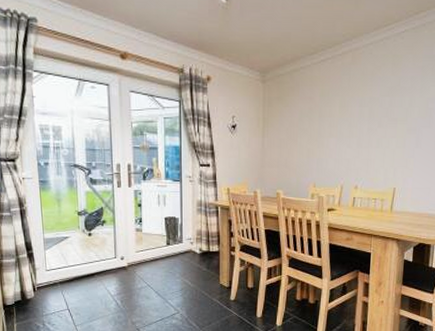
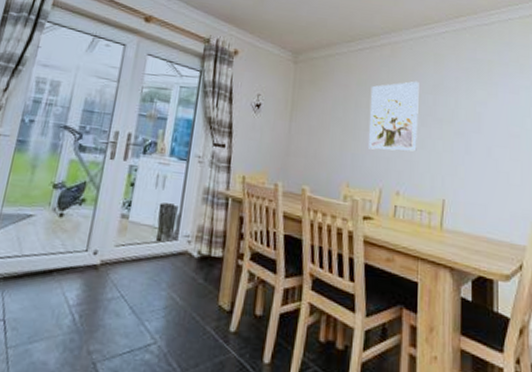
wall art: none [331,85,378,153] -> present [369,81,419,152]

